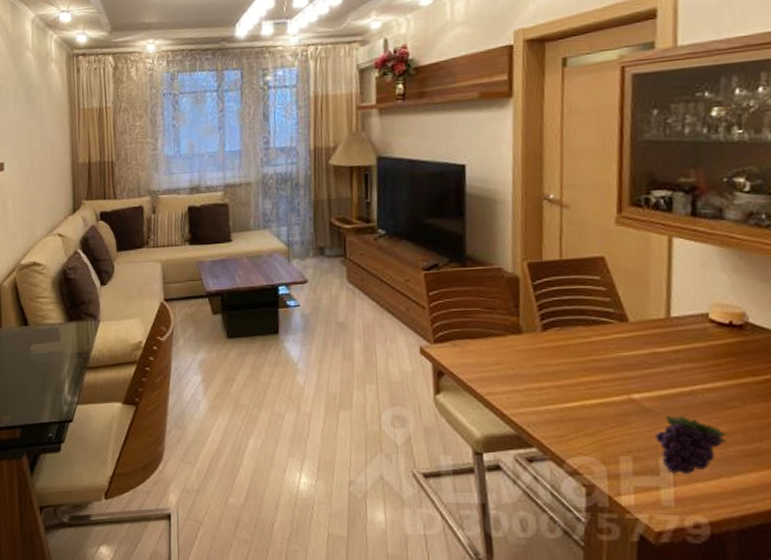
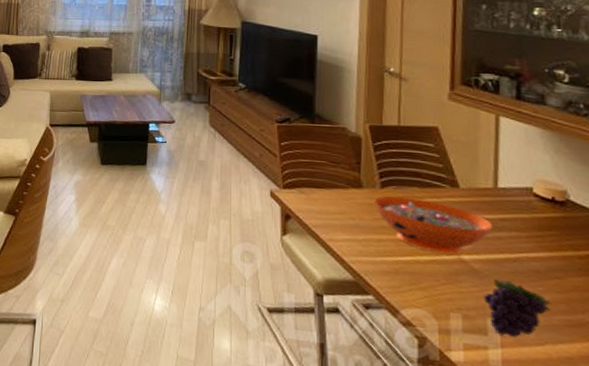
decorative bowl: none [535,338,666,394] -> present [374,196,493,254]

